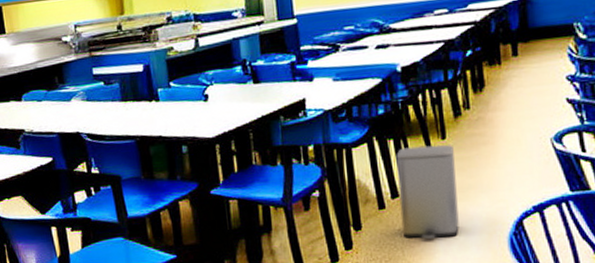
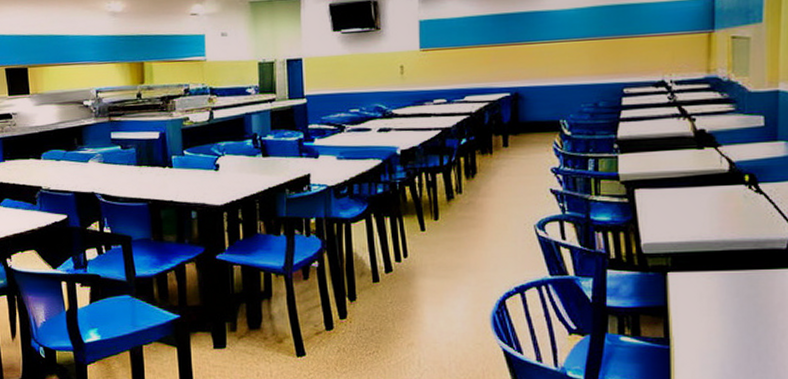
pedal bin: present [396,145,459,239] -> none [392,225,447,312]

